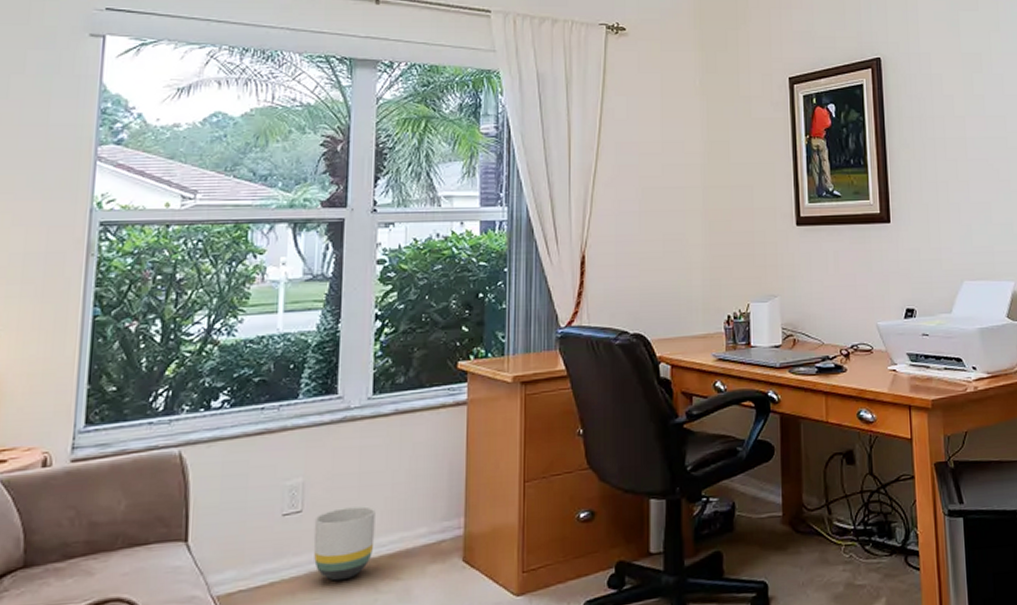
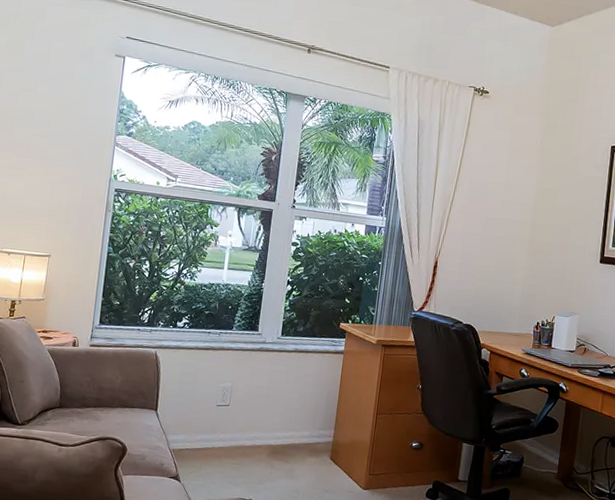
planter: present [313,506,376,581] -> none [234,408,276,456]

